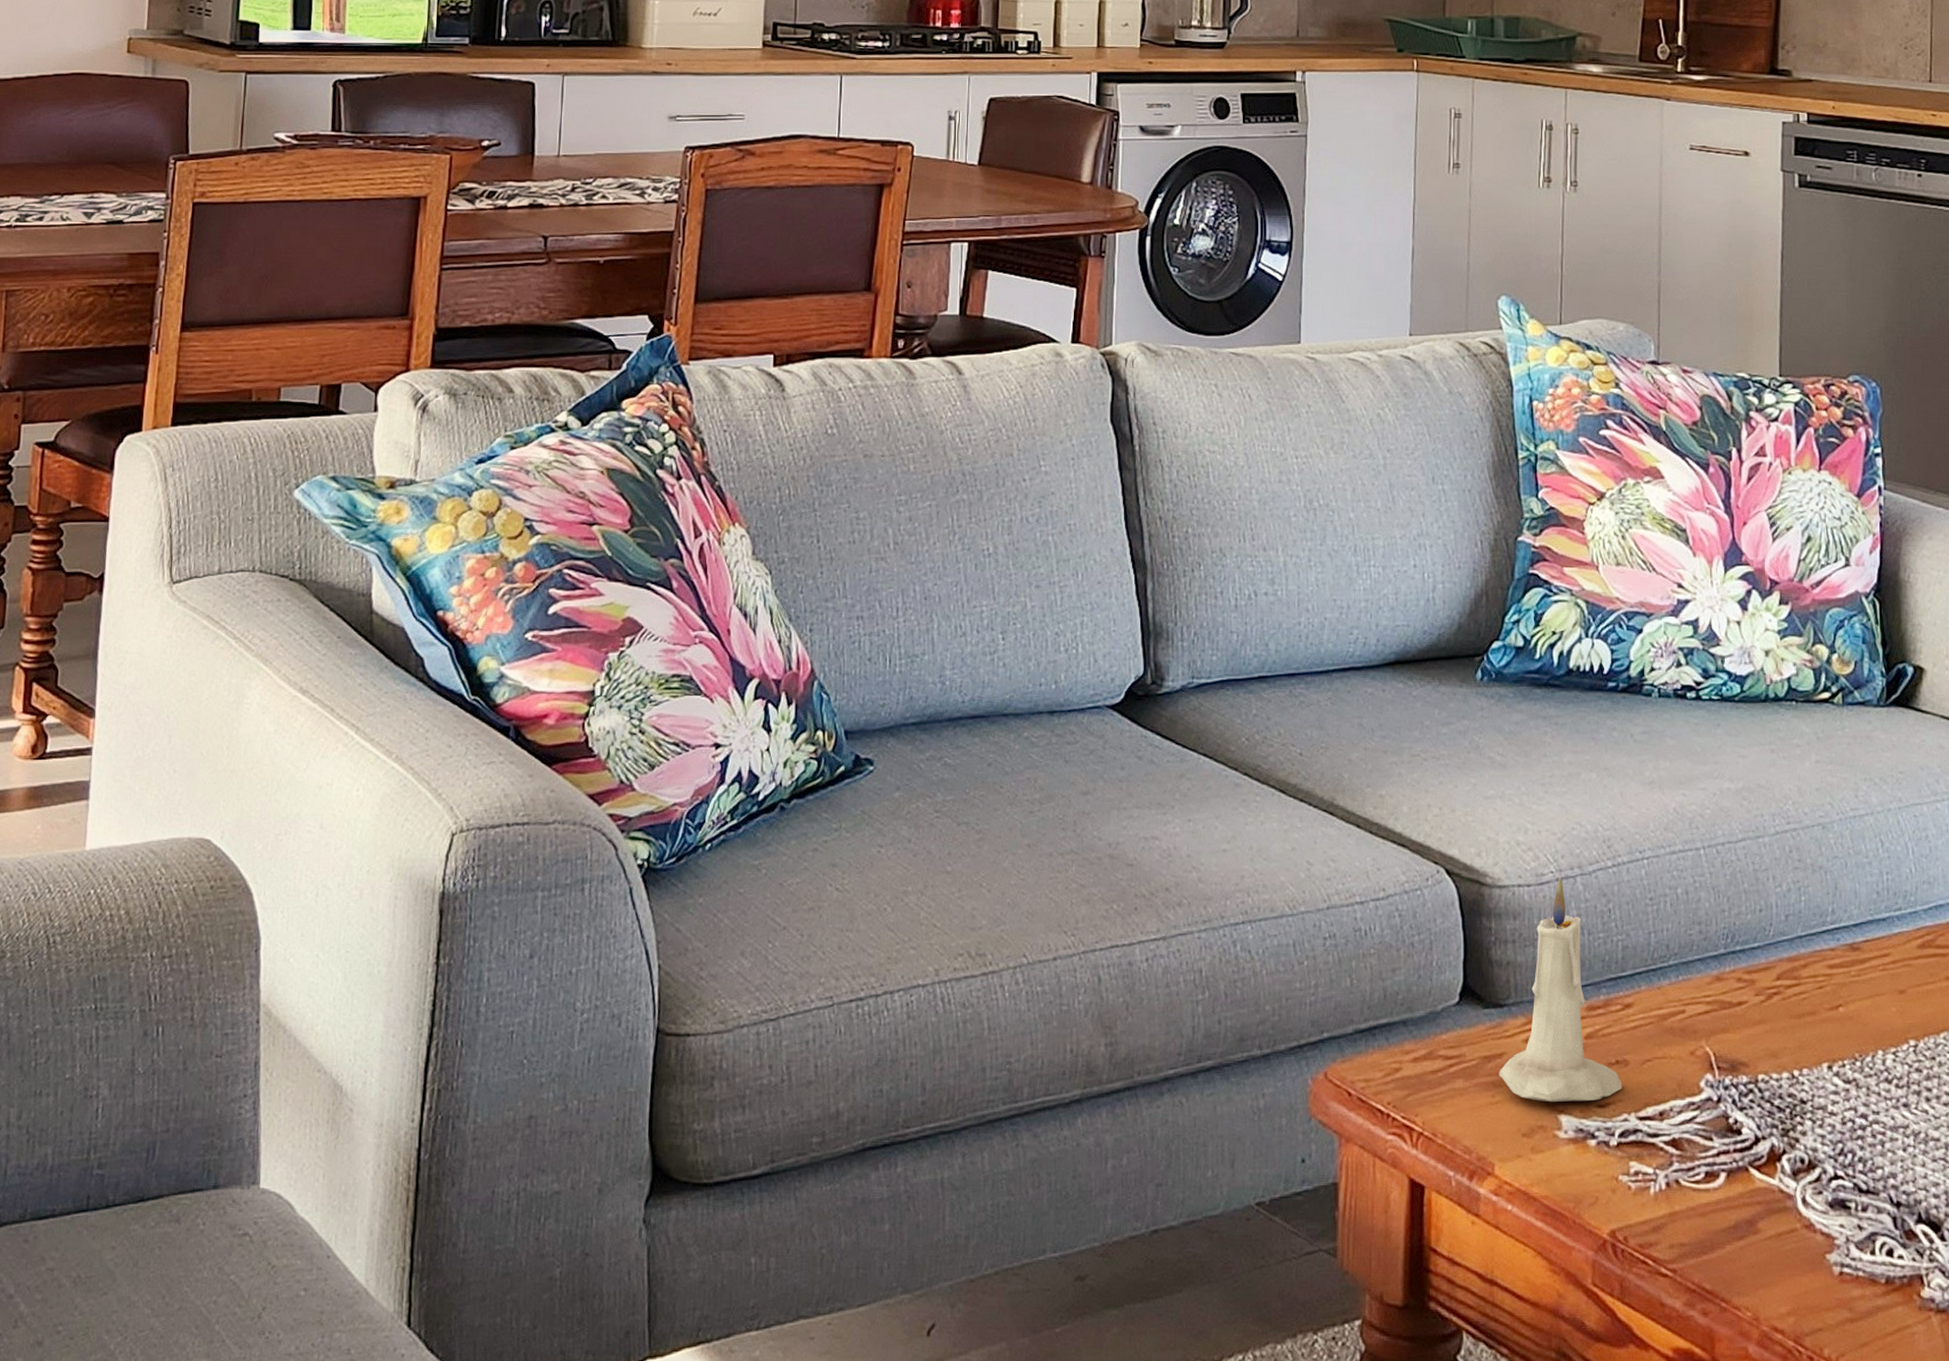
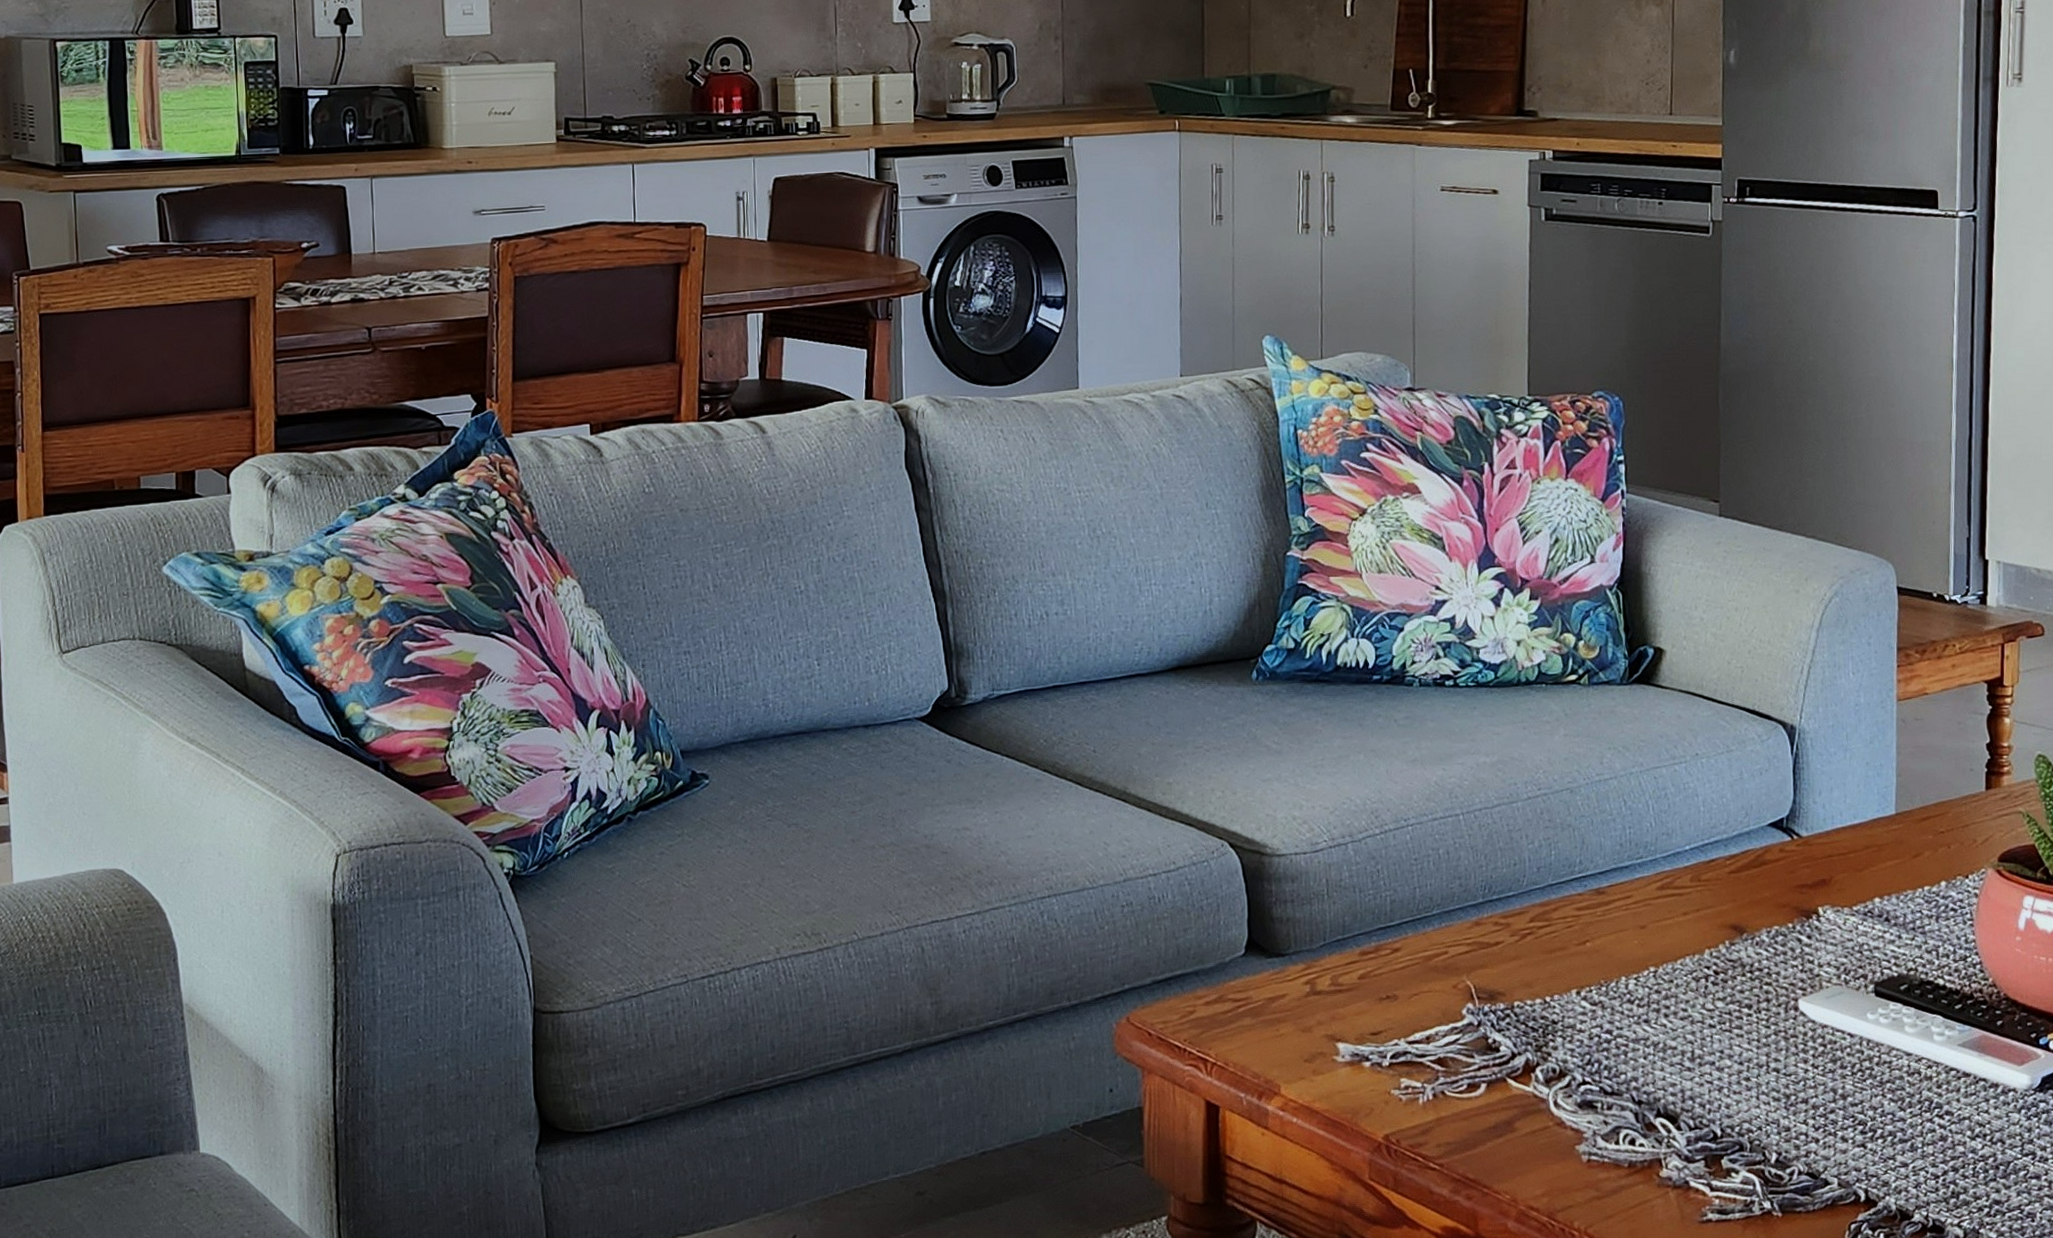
candle: present [1499,878,1622,1102] -> none [1282,845,1393,1032]

